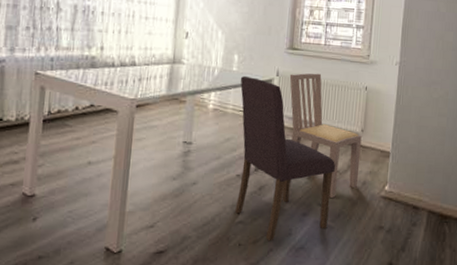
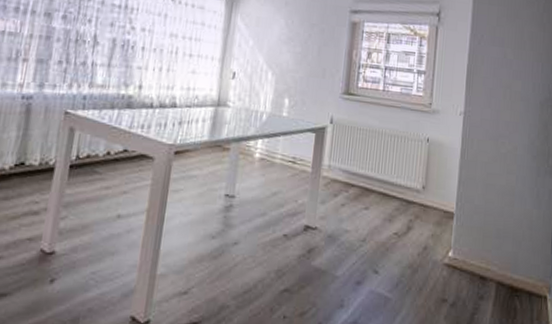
dining chair: present [235,76,336,242] -> none [280,123,395,314]
dining chair: present [289,73,362,199] -> none [344,121,423,265]

